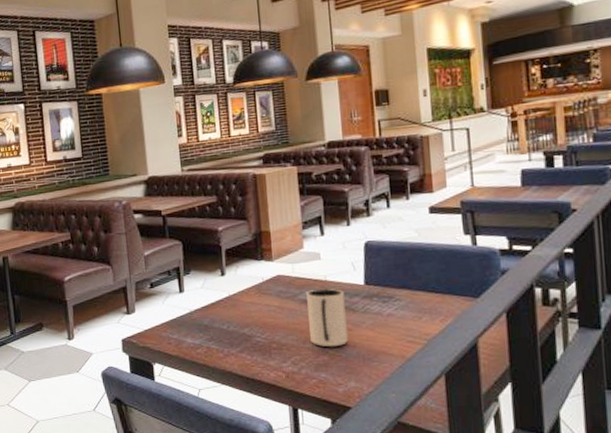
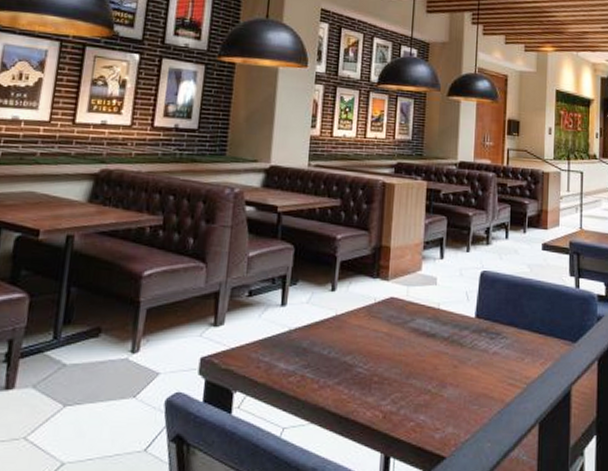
mug: present [306,288,348,347] -> none [414,317,455,385]

